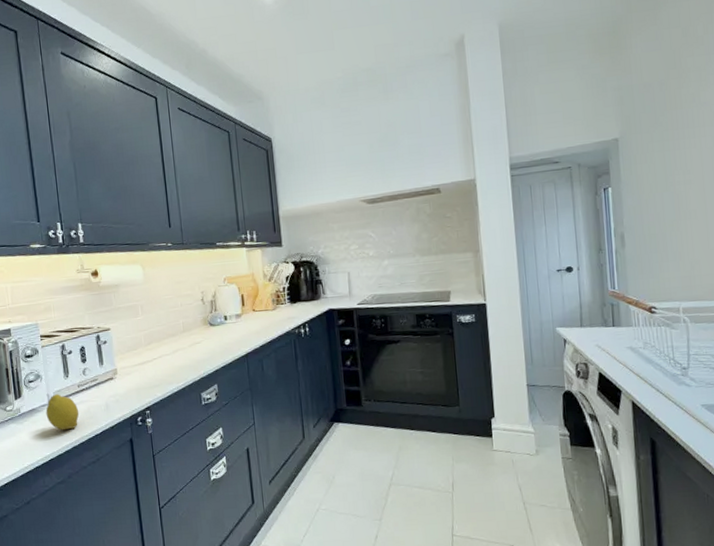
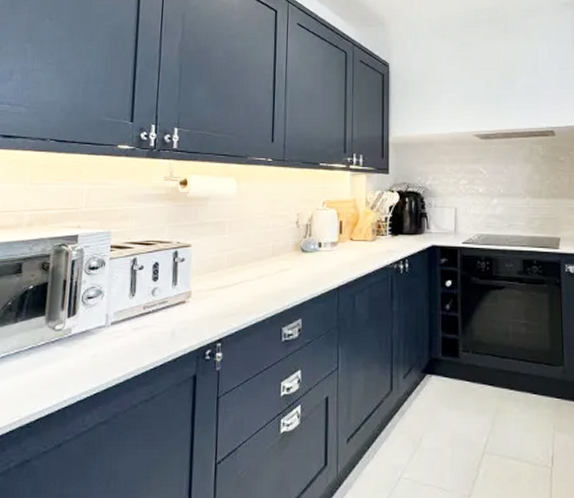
fruit: present [46,394,79,430] -> none [100,315,140,359]

